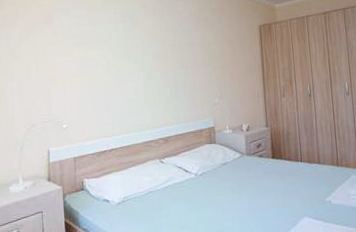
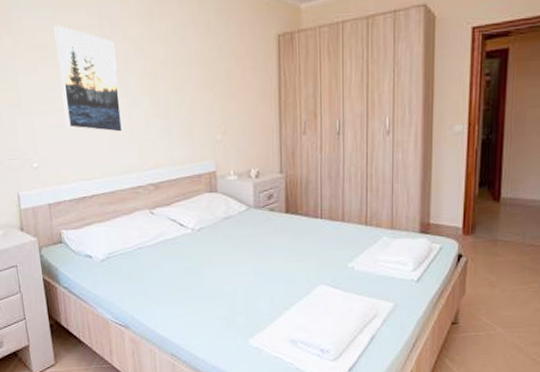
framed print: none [87,21,139,100] -> present [54,25,123,133]

